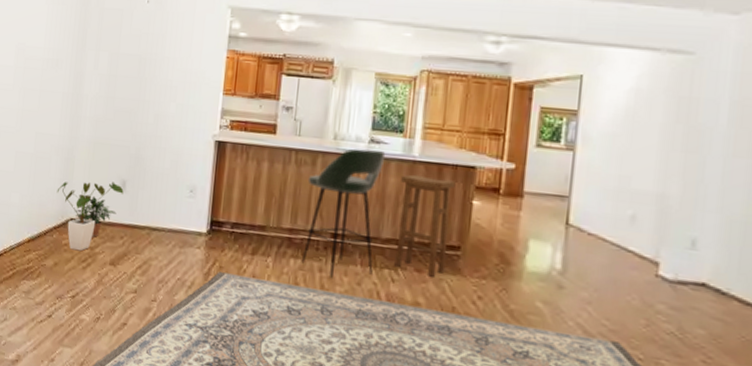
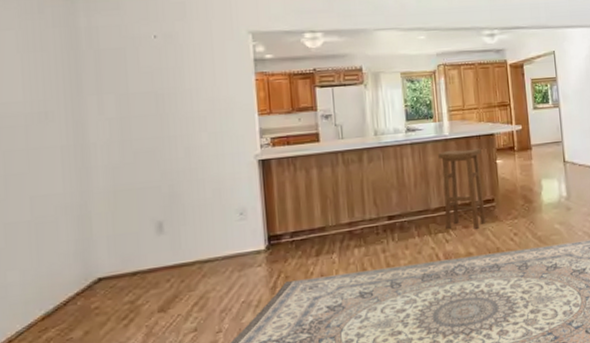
house plant: present [56,181,124,252] -> none [72,226,162,312]
potted plant: present [75,194,117,237] -> none [102,246,157,290]
bar stool: present [301,149,386,279] -> none [357,137,429,256]

